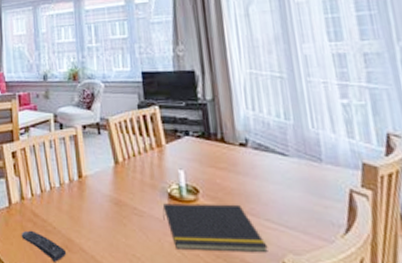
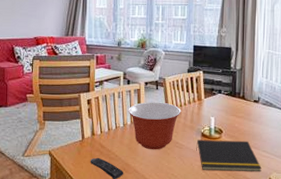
mixing bowl: none [64,151,136,219] -> present [128,102,181,150]

